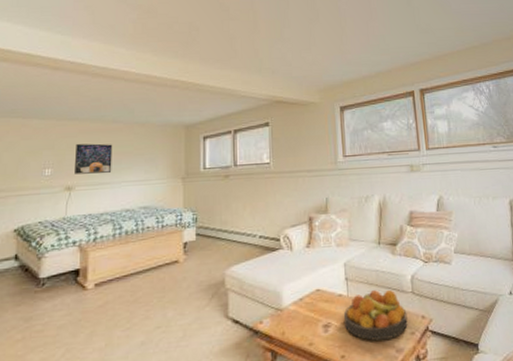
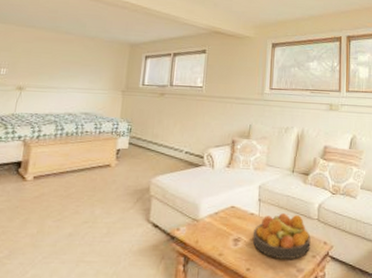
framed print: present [73,143,113,174] -> none [26,49,63,78]

